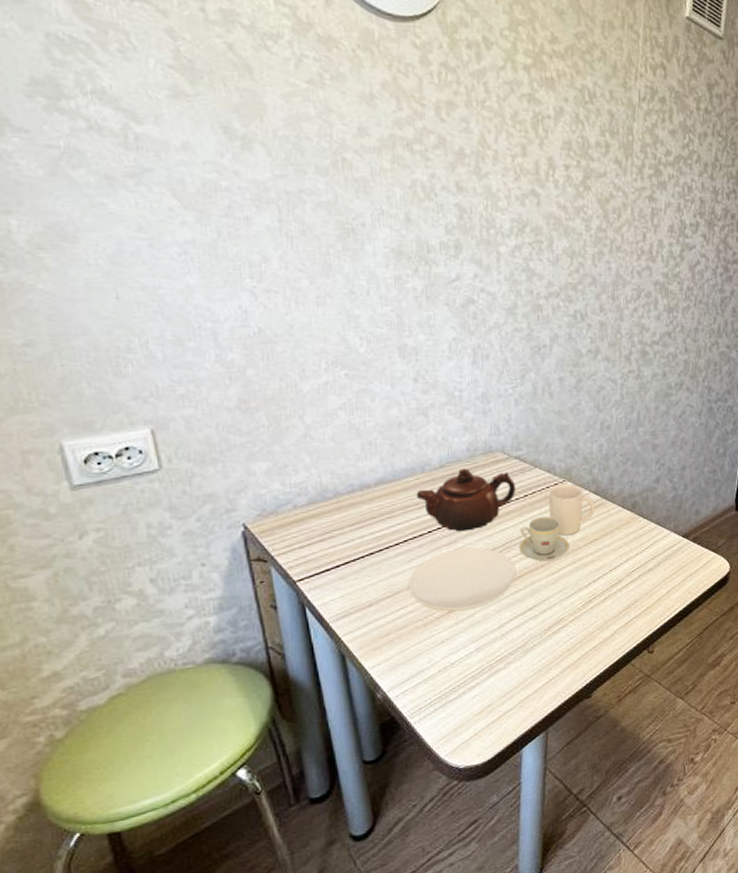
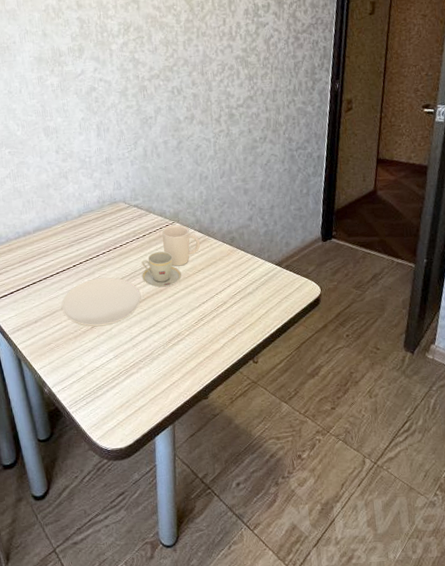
teapot: present [416,468,517,532] -> none [63,216,137,265]

